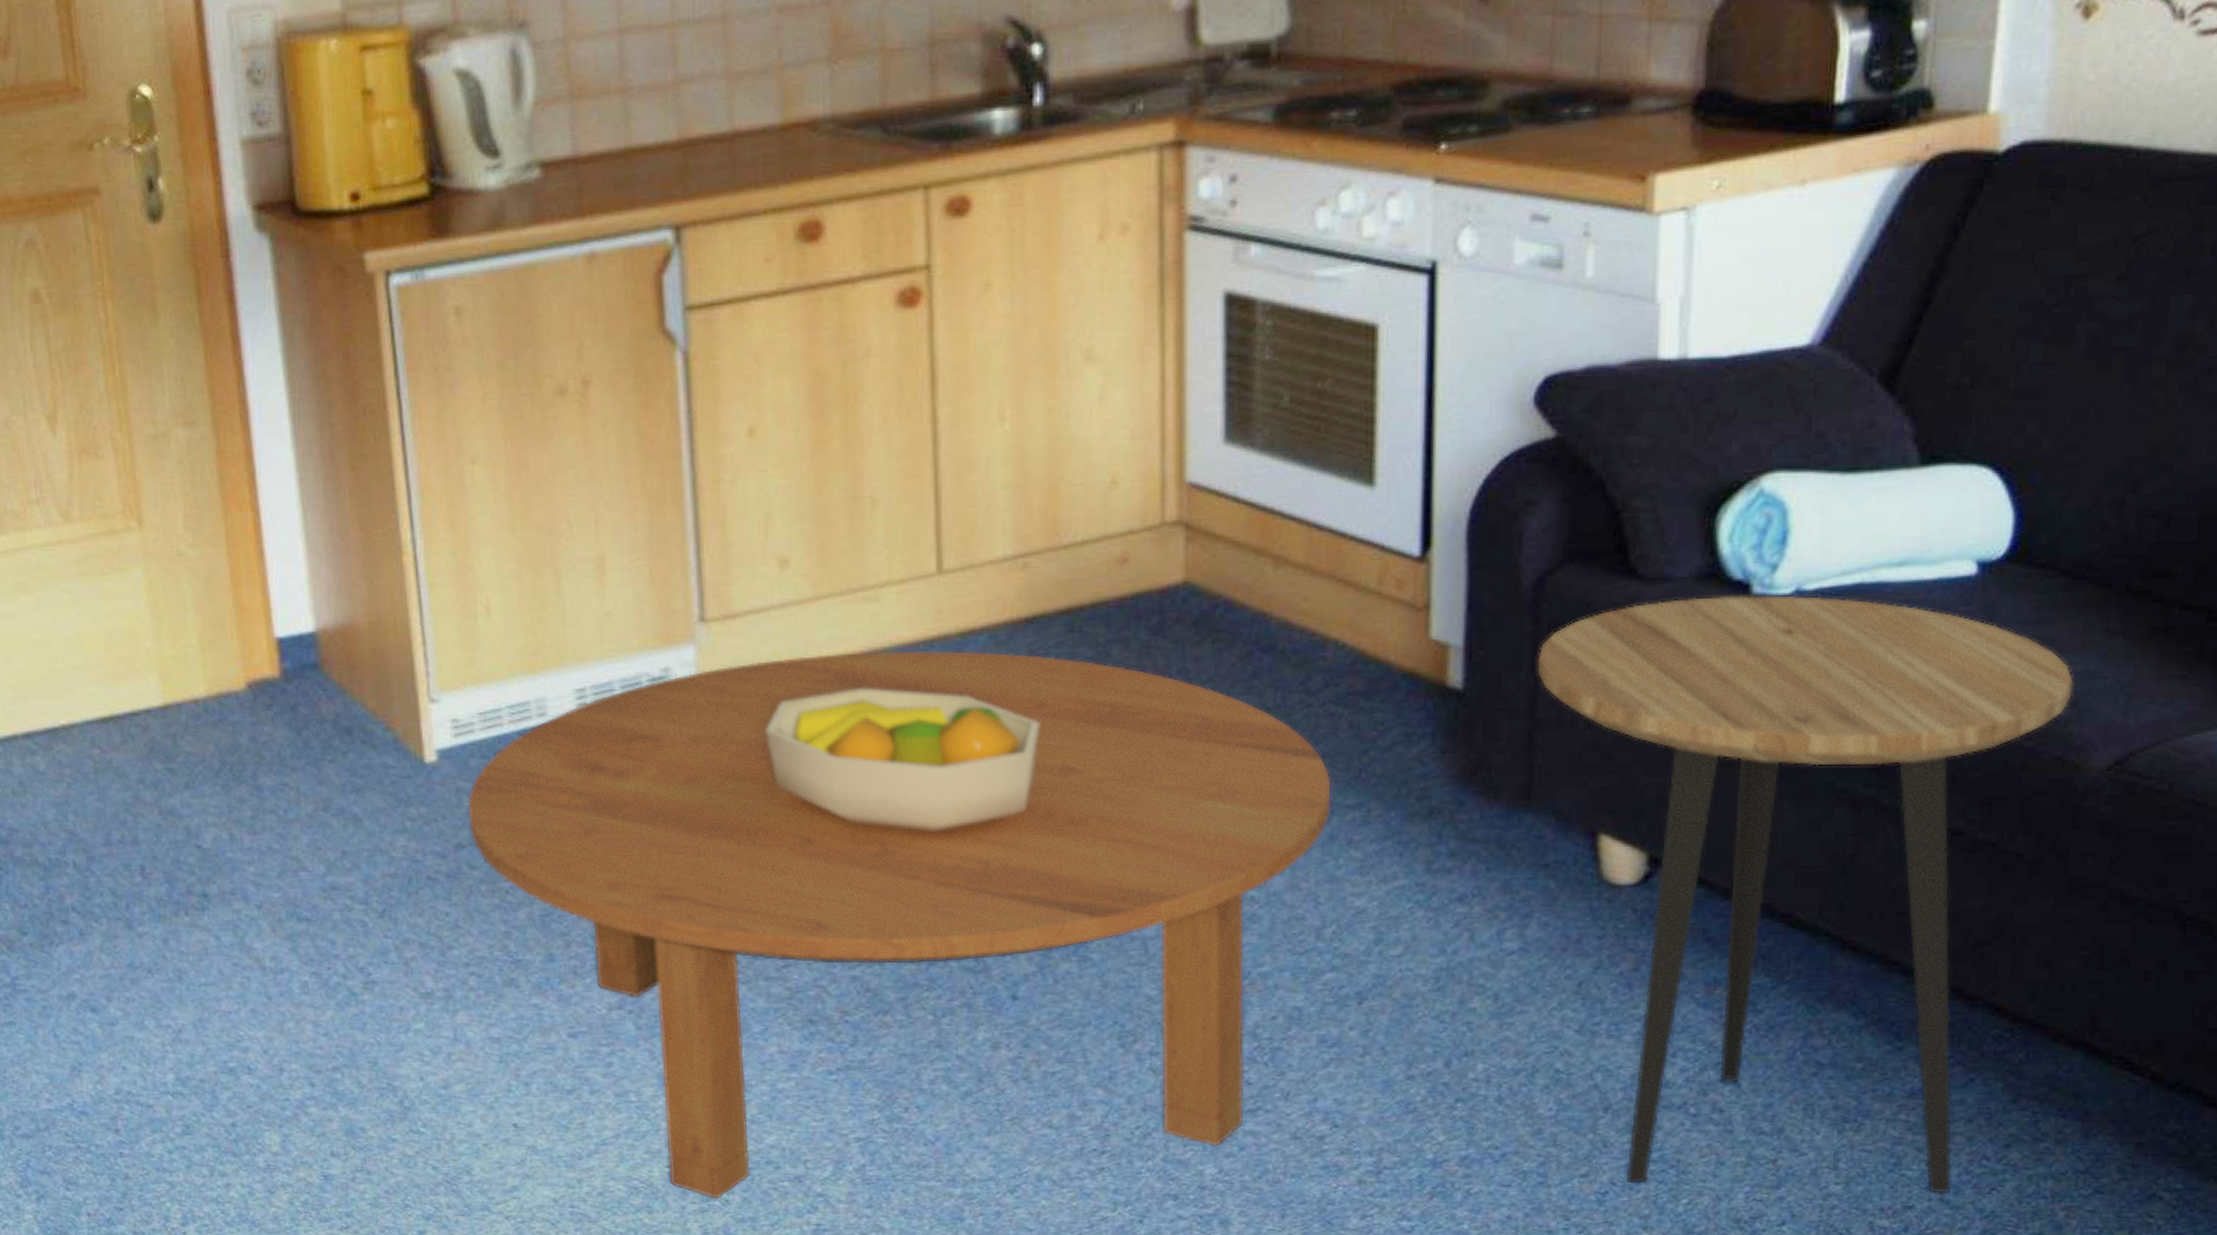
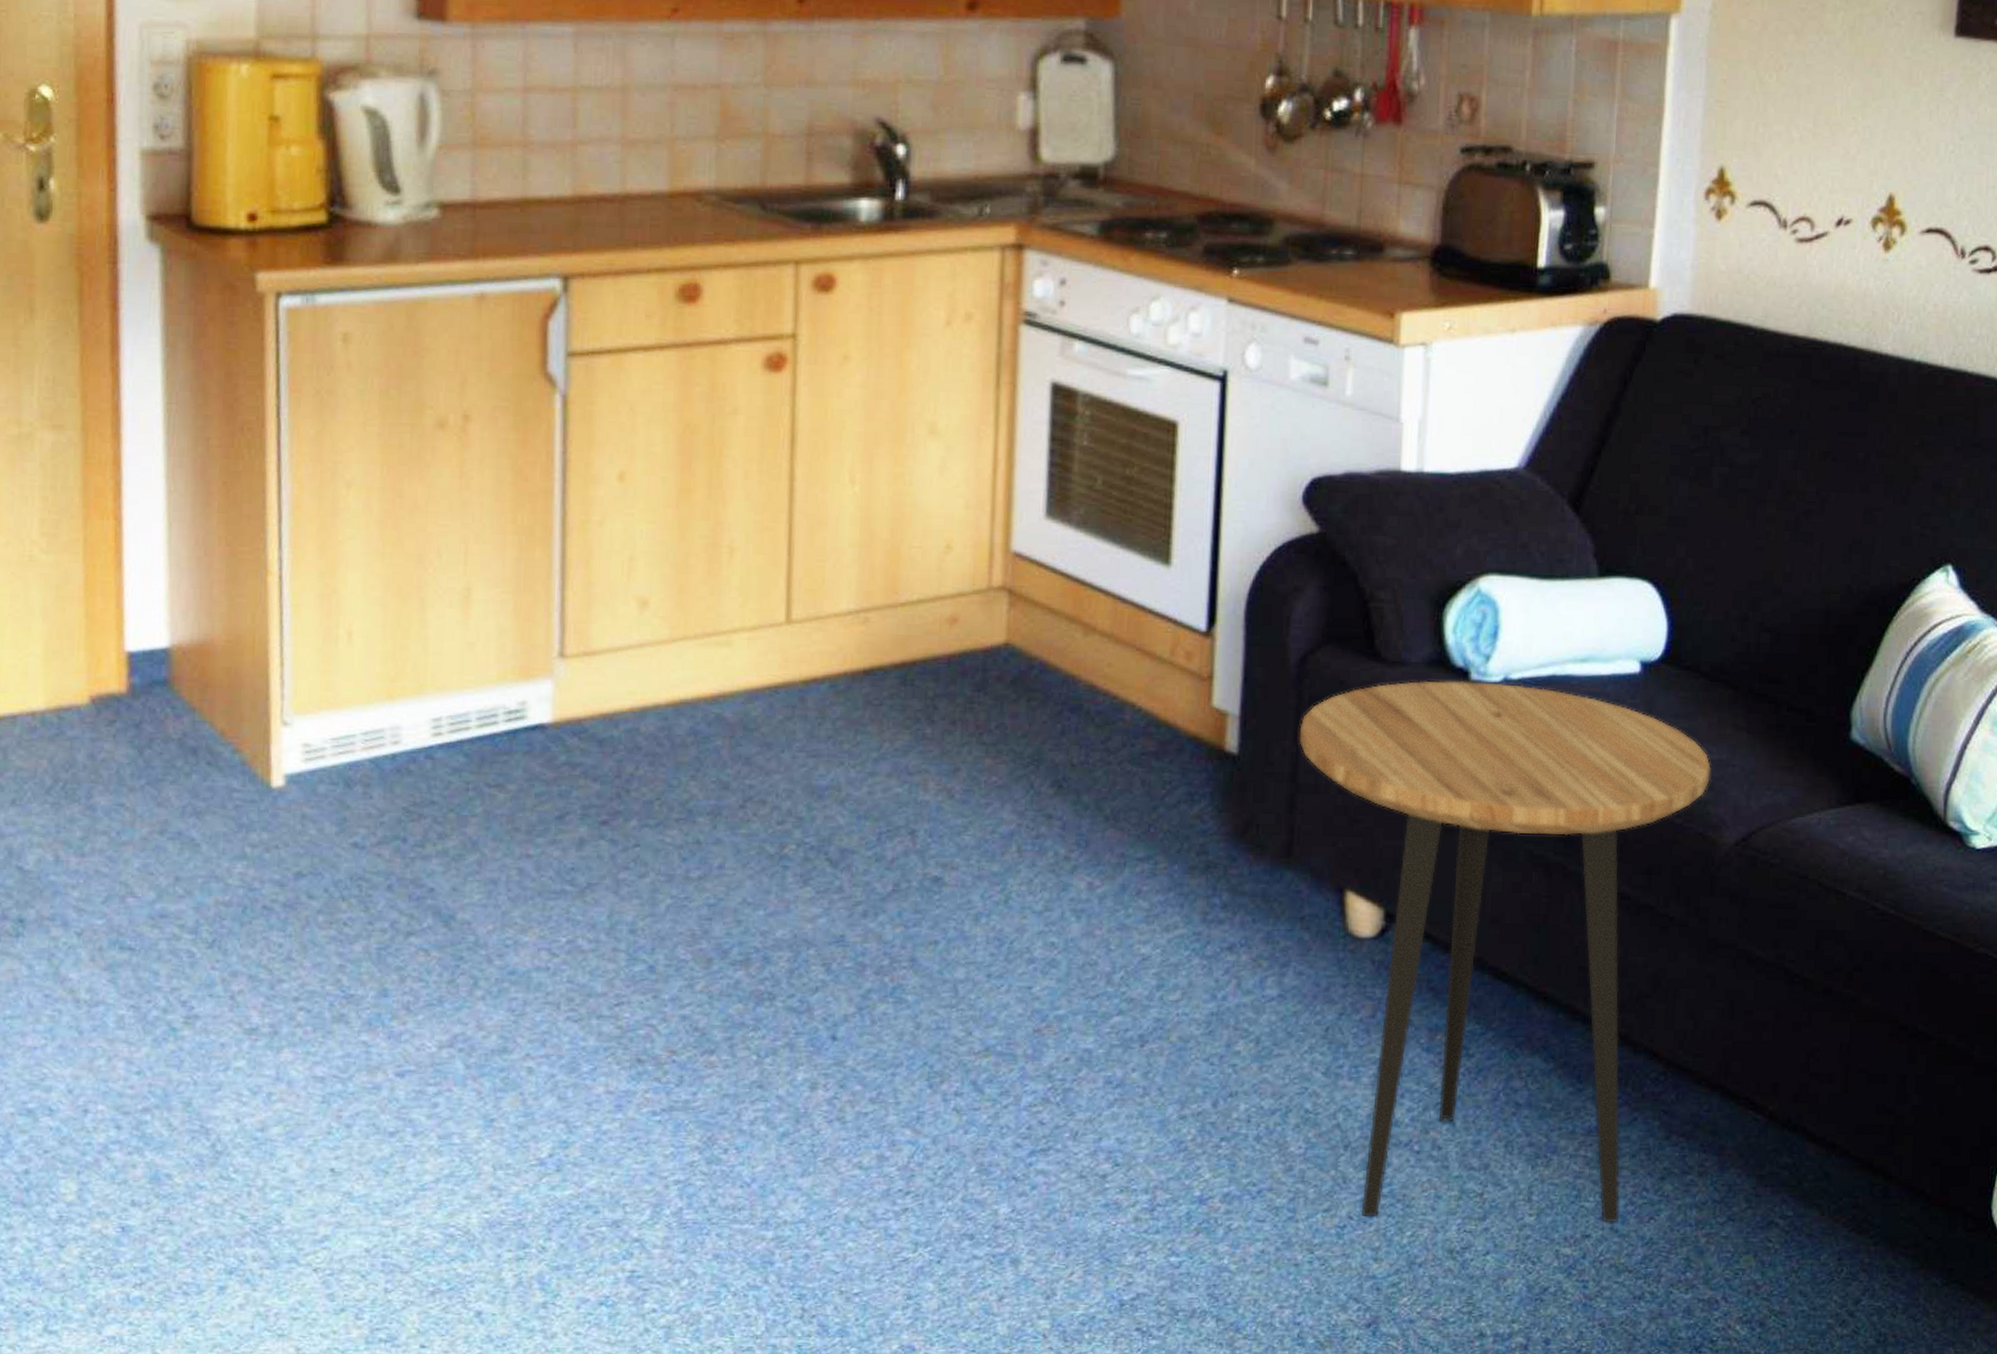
coffee table: present [467,650,1331,1199] -> none [311,694,1125,1246]
fruit bowl: present [766,688,1040,832] -> none [616,730,871,873]

